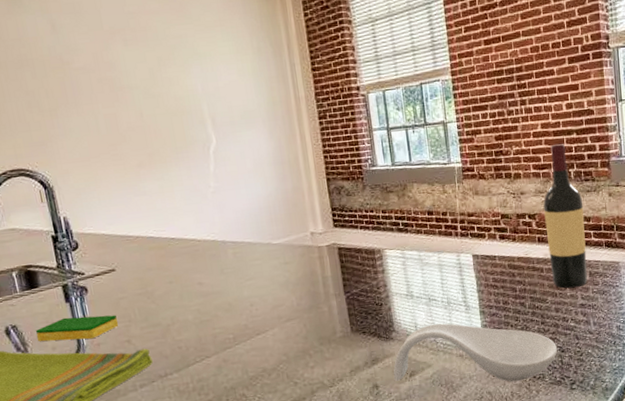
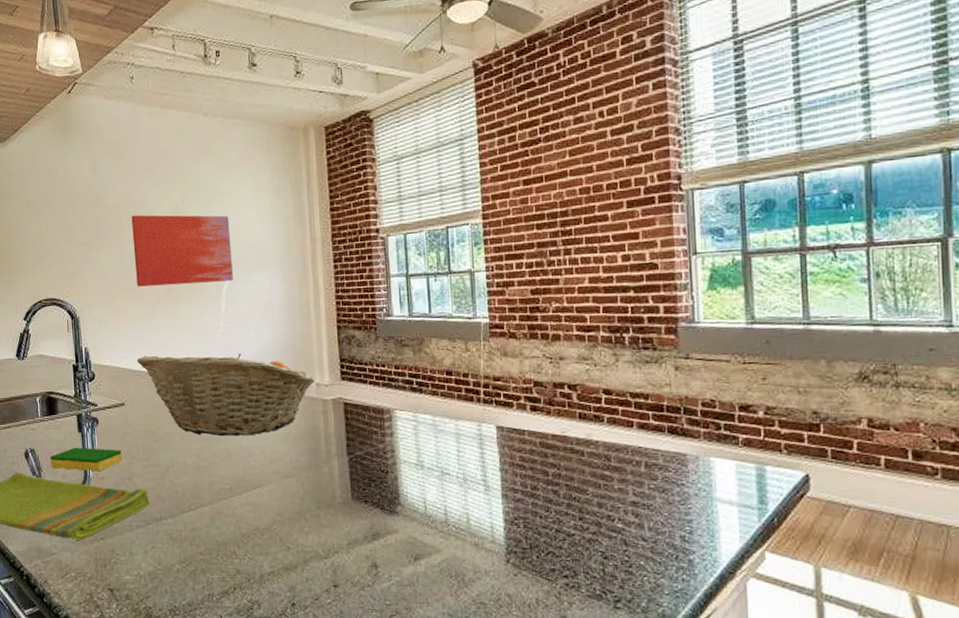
wall art: none [102,77,220,152] -> present [131,215,233,287]
fruit basket: none [124,210,309,291] -> present [136,353,315,436]
spoon rest: present [393,323,558,382] -> none [395,502,599,587]
wine bottle: present [543,143,588,289] -> none [587,302,642,480]

